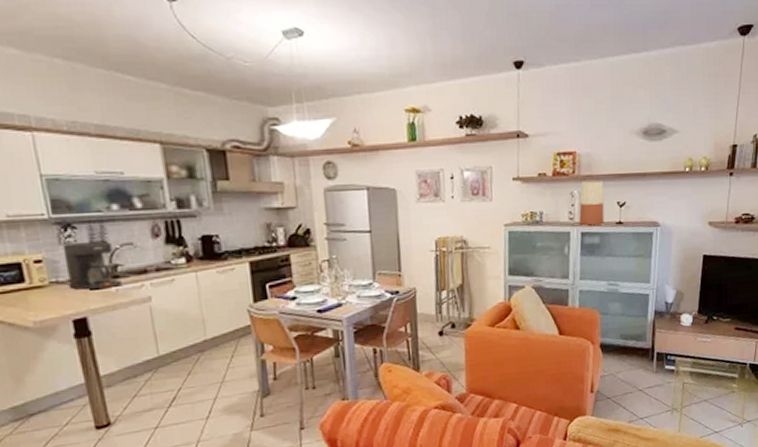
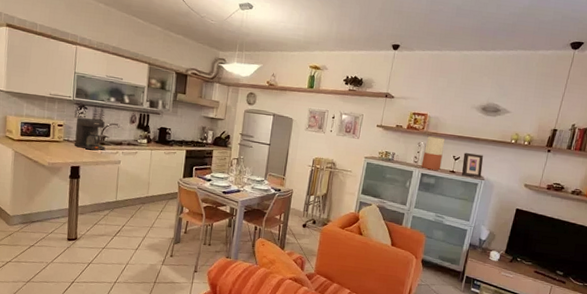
picture frame: none [629,194,656,226] -> present [462,153,483,178]

